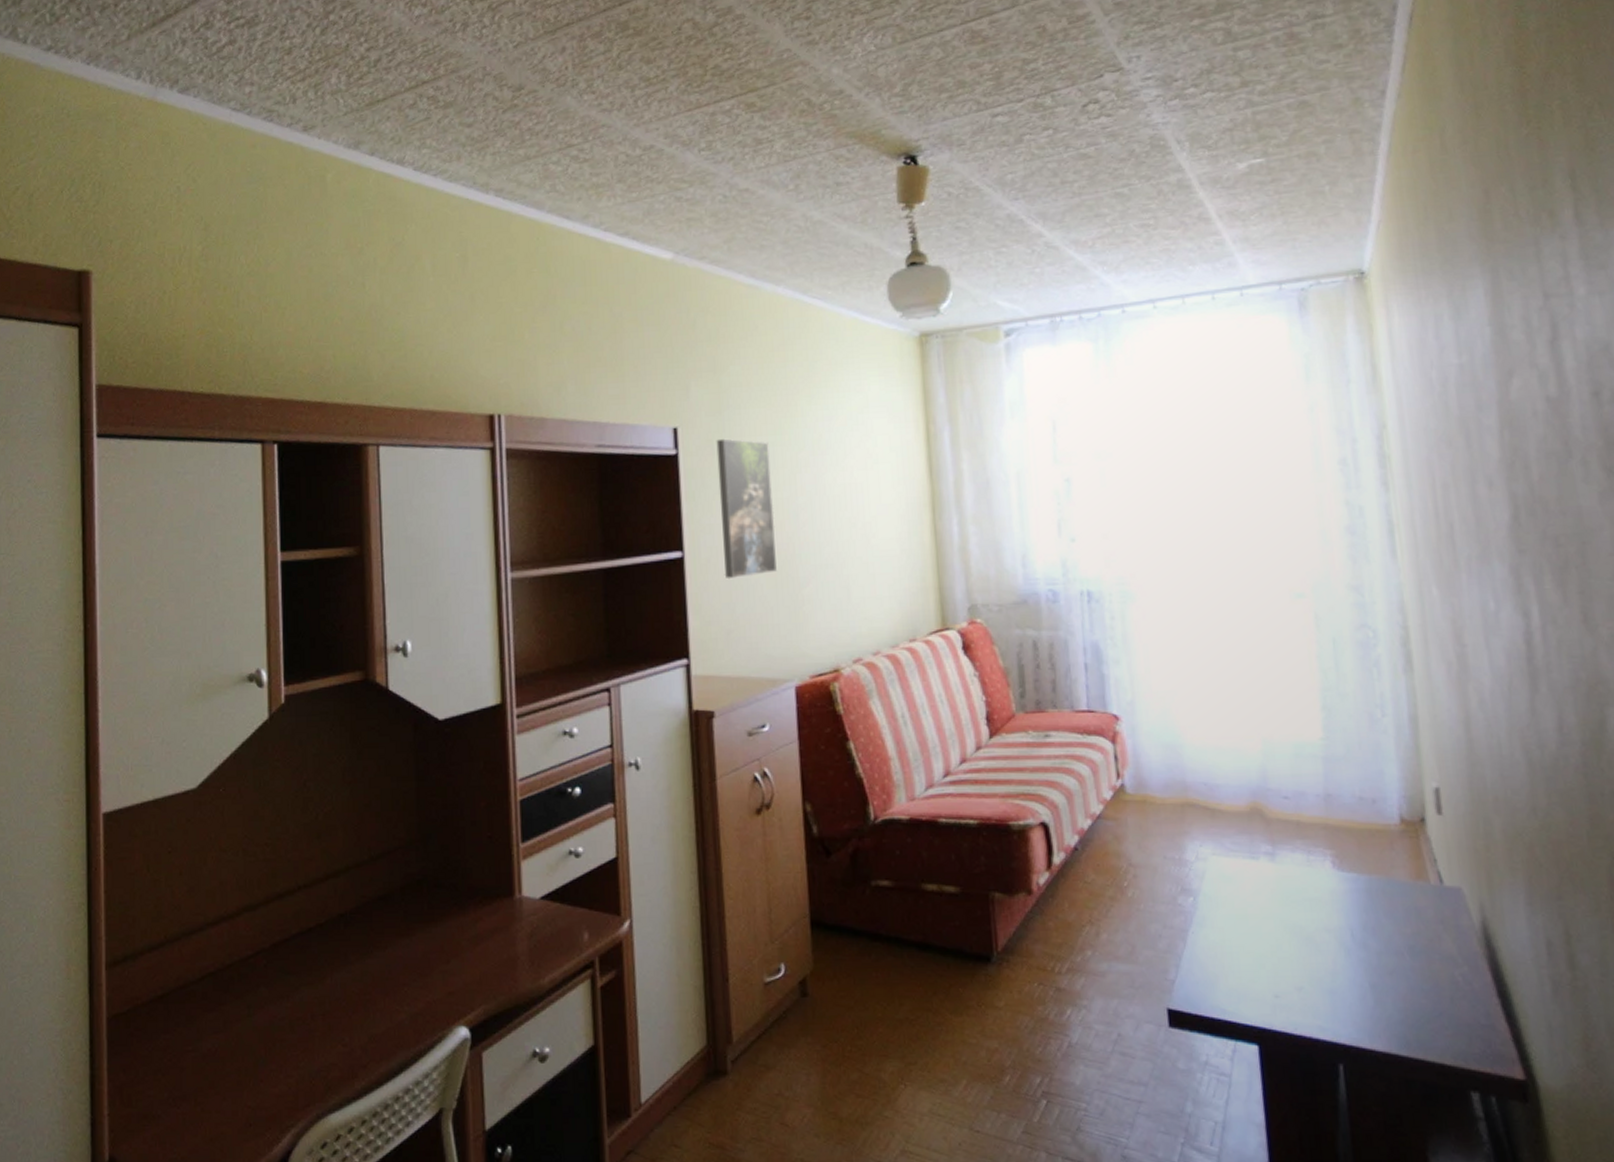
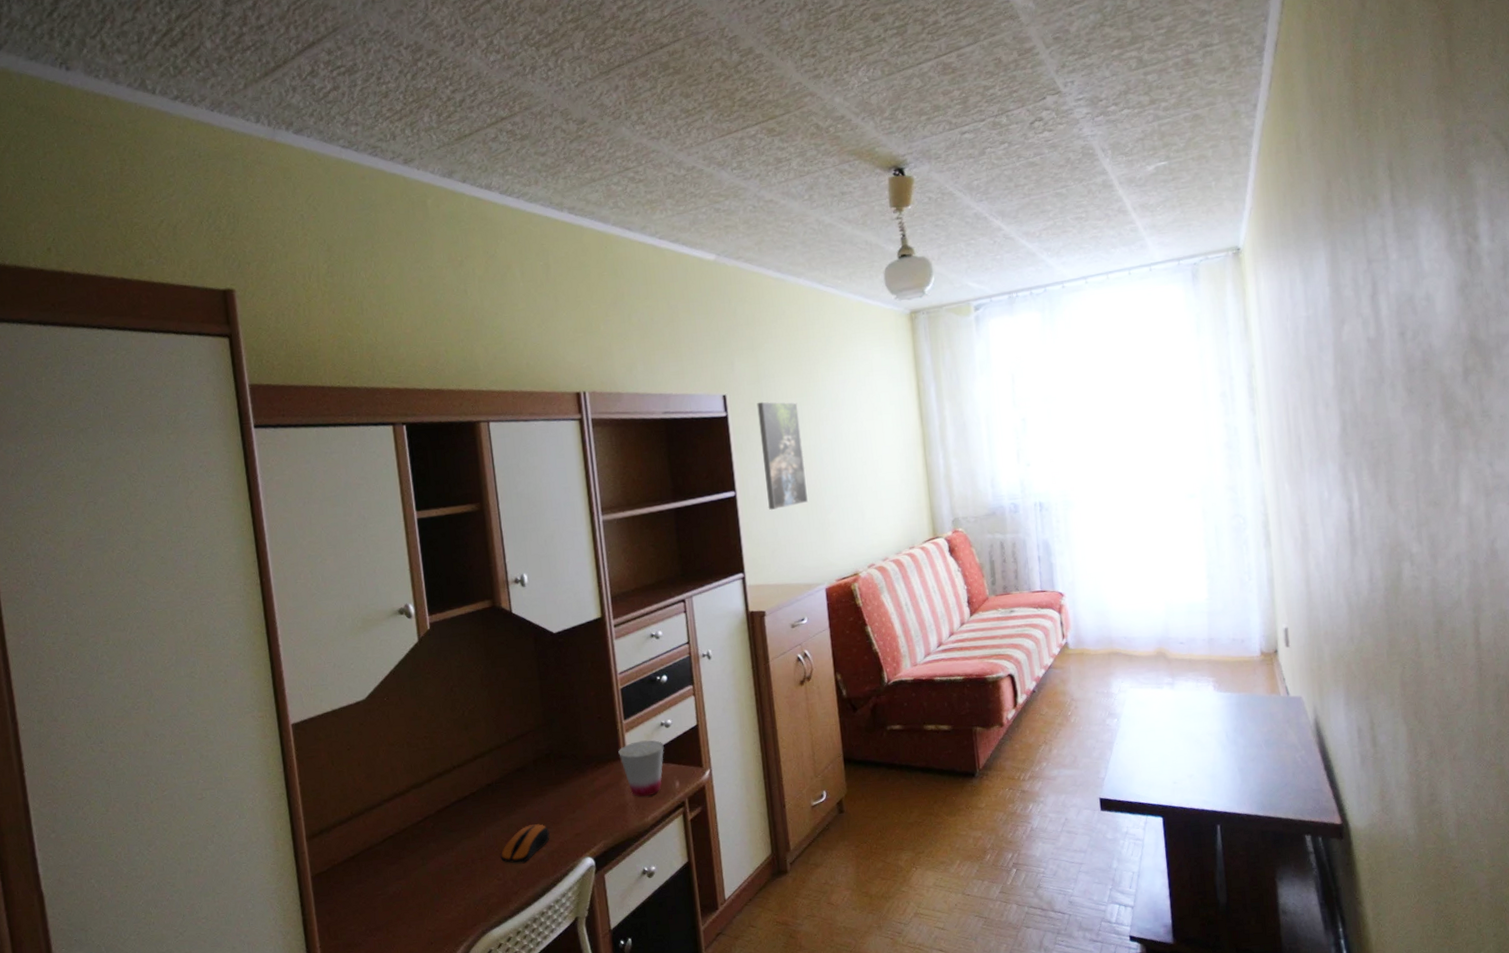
computer mouse: none [349,974,414,1026] -> present [500,824,550,864]
cup: none [511,872,572,950] -> present [618,740,664,797]

